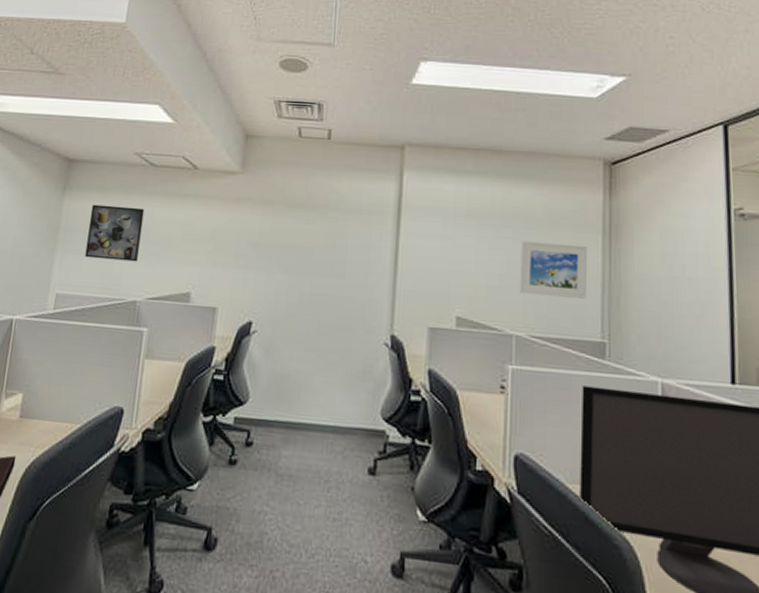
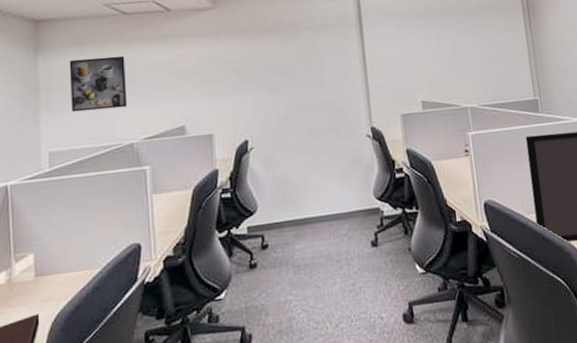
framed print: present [520,241,588,299] -> none [463,25,519,72]

